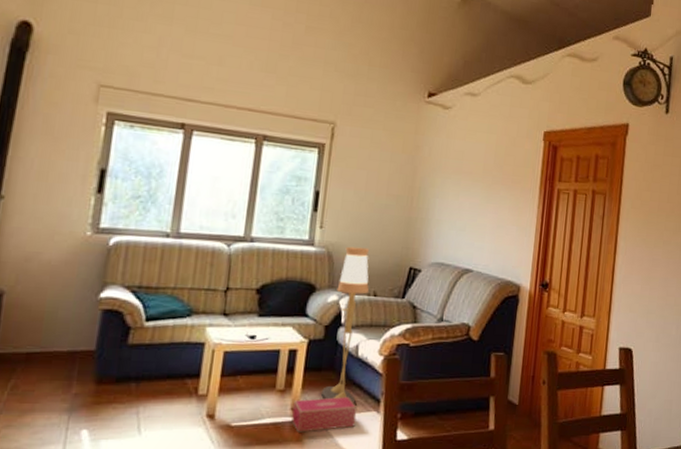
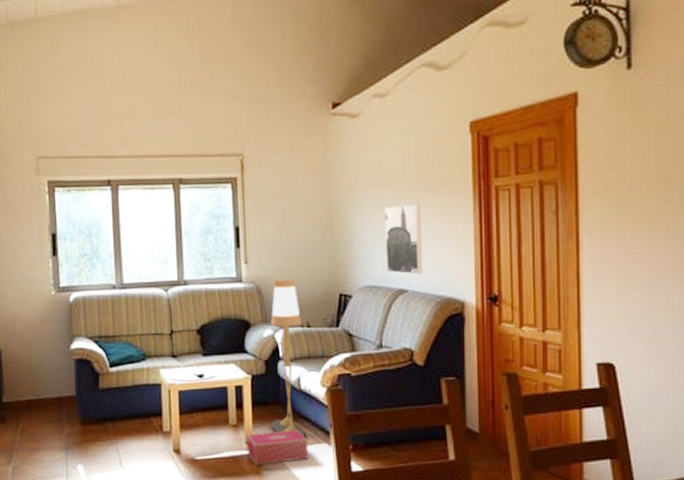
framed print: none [456,193,494,258] -> present [384,204,423,275]

